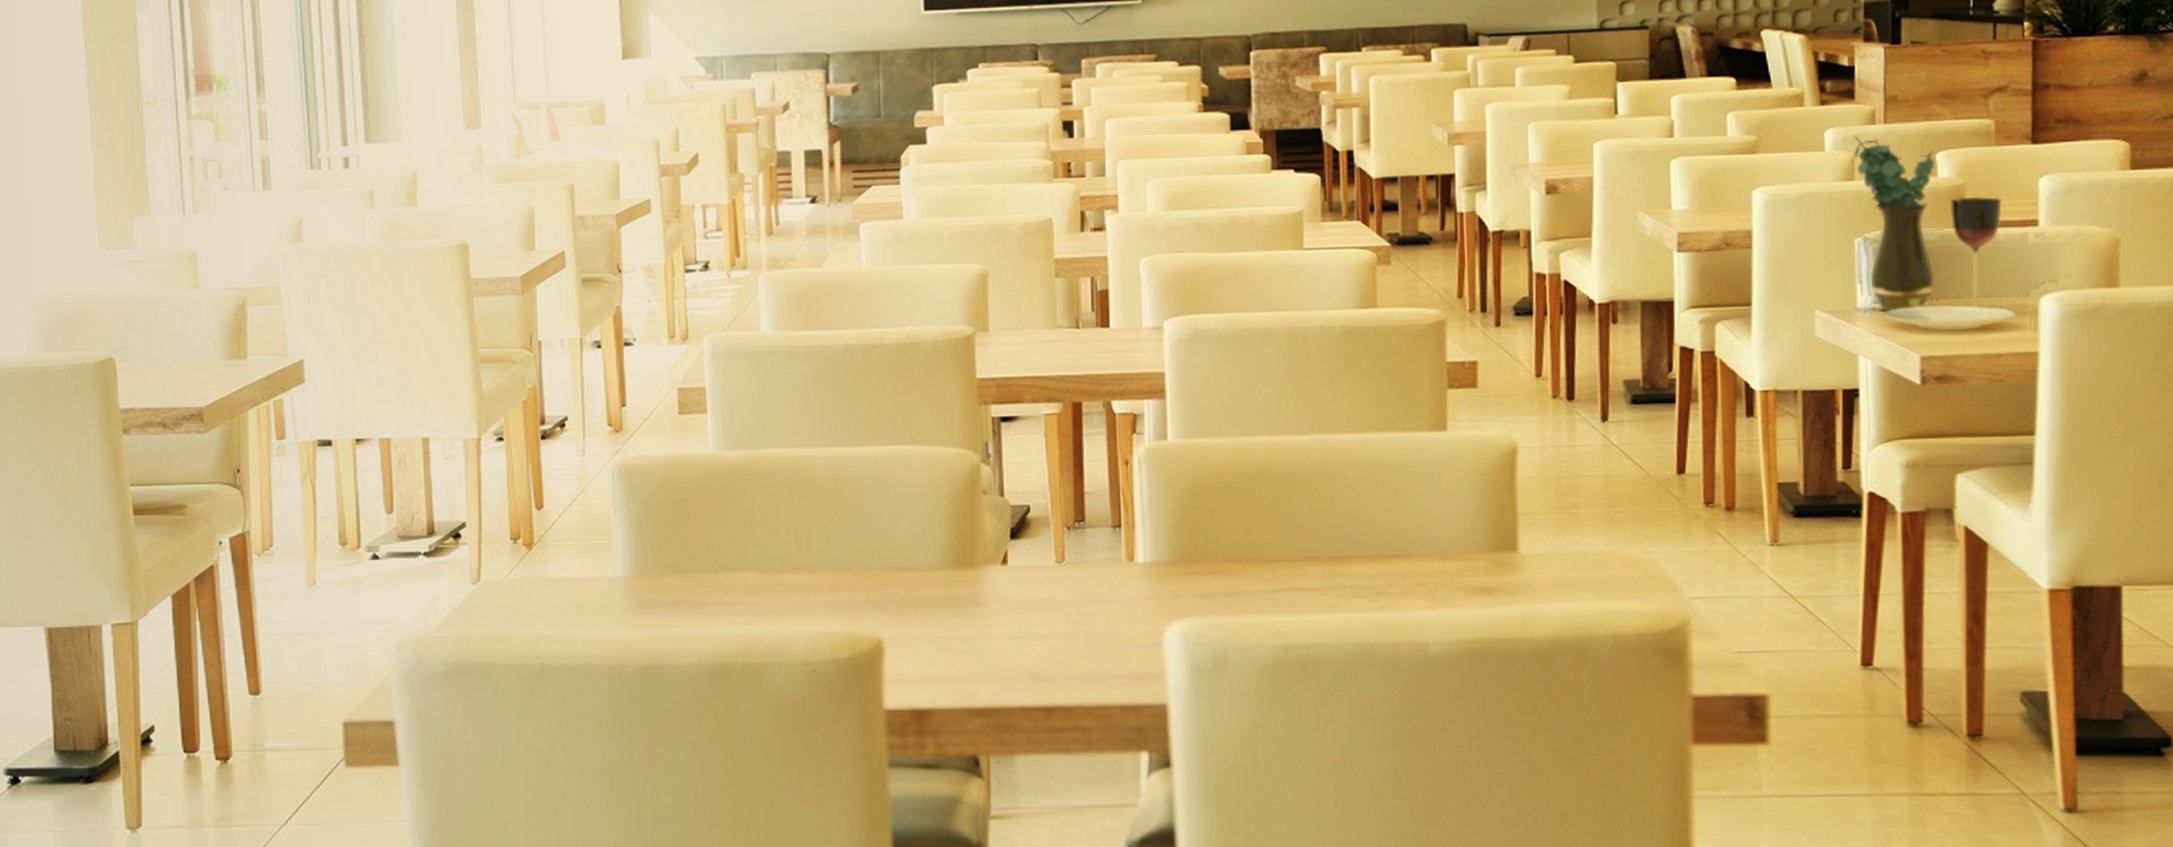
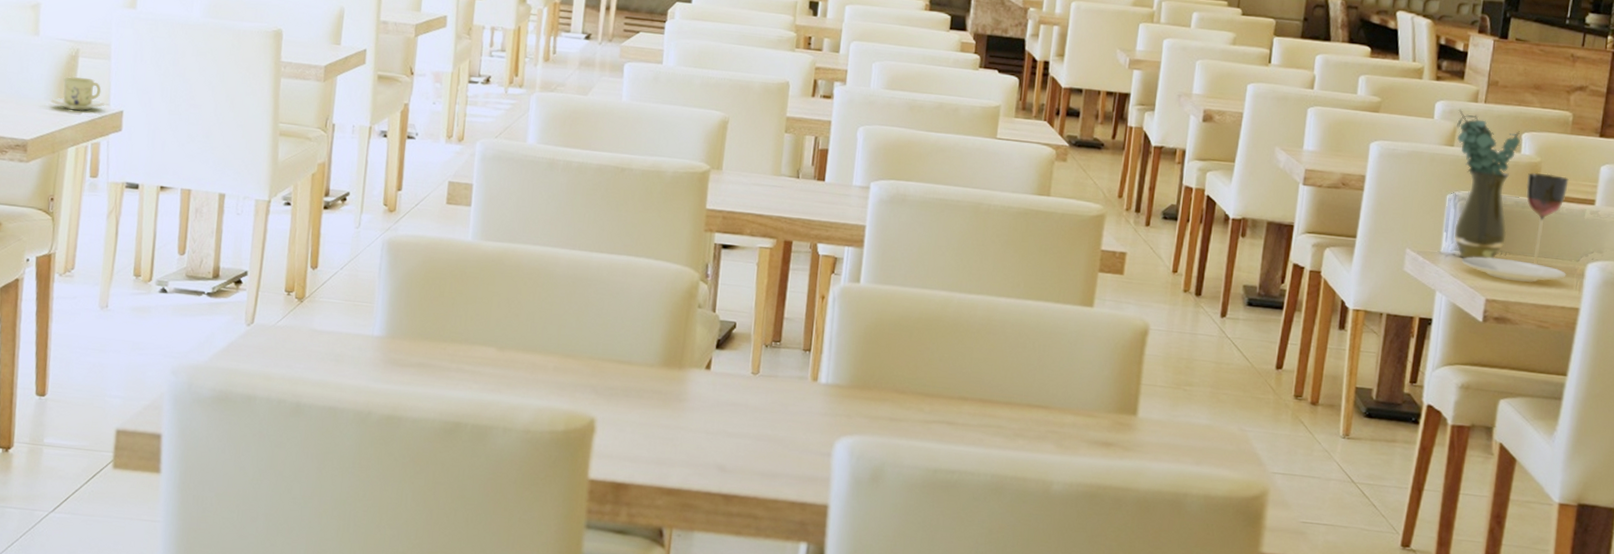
cup and saucer: none [223,328,283,367] -> present [51,76,105,110]

